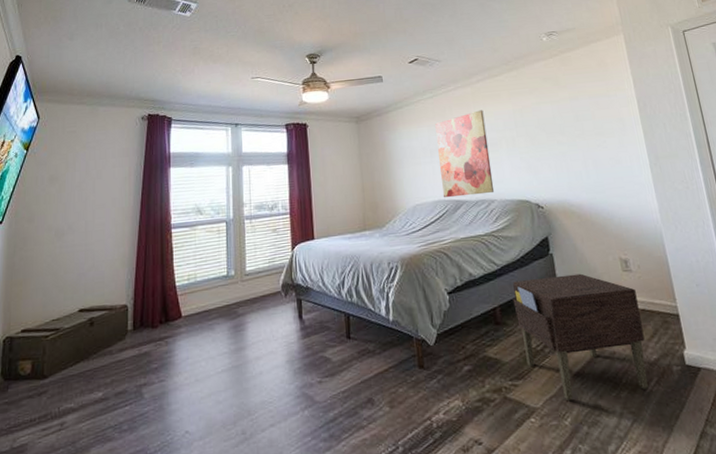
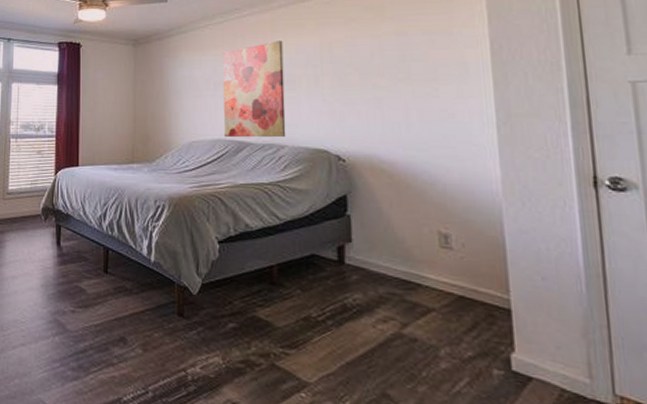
nightstand: present [513,273,648,400] -> none [294,240,459,389]

